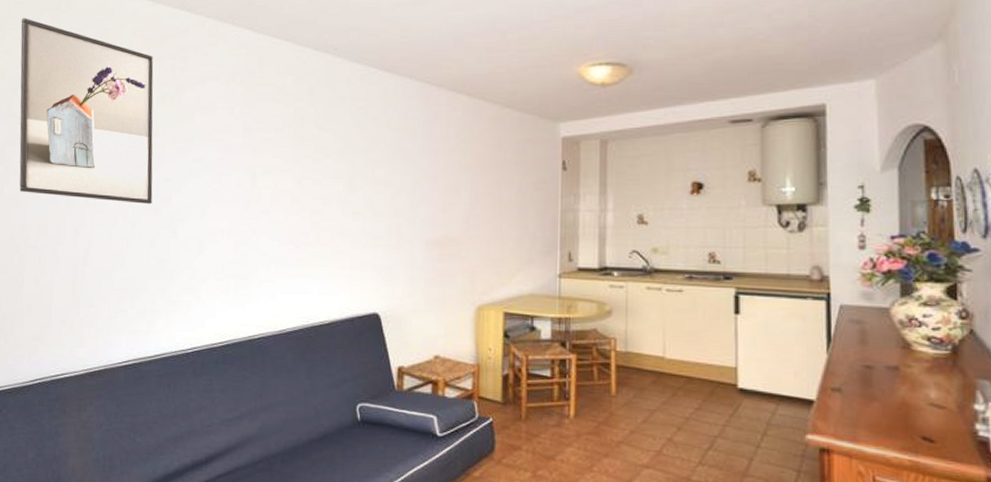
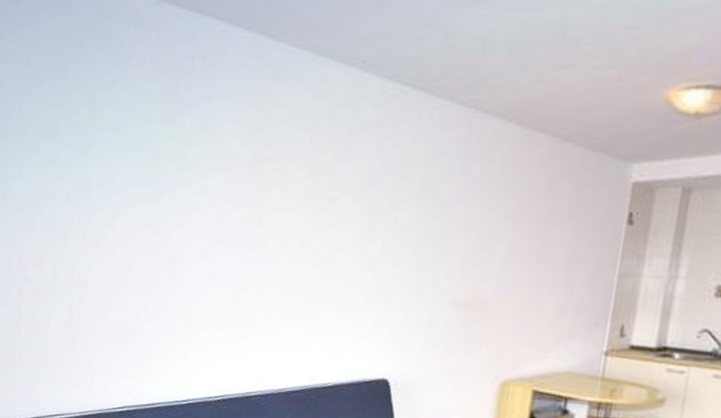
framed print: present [19,18,154,204] -> none [17,19,157,240]

